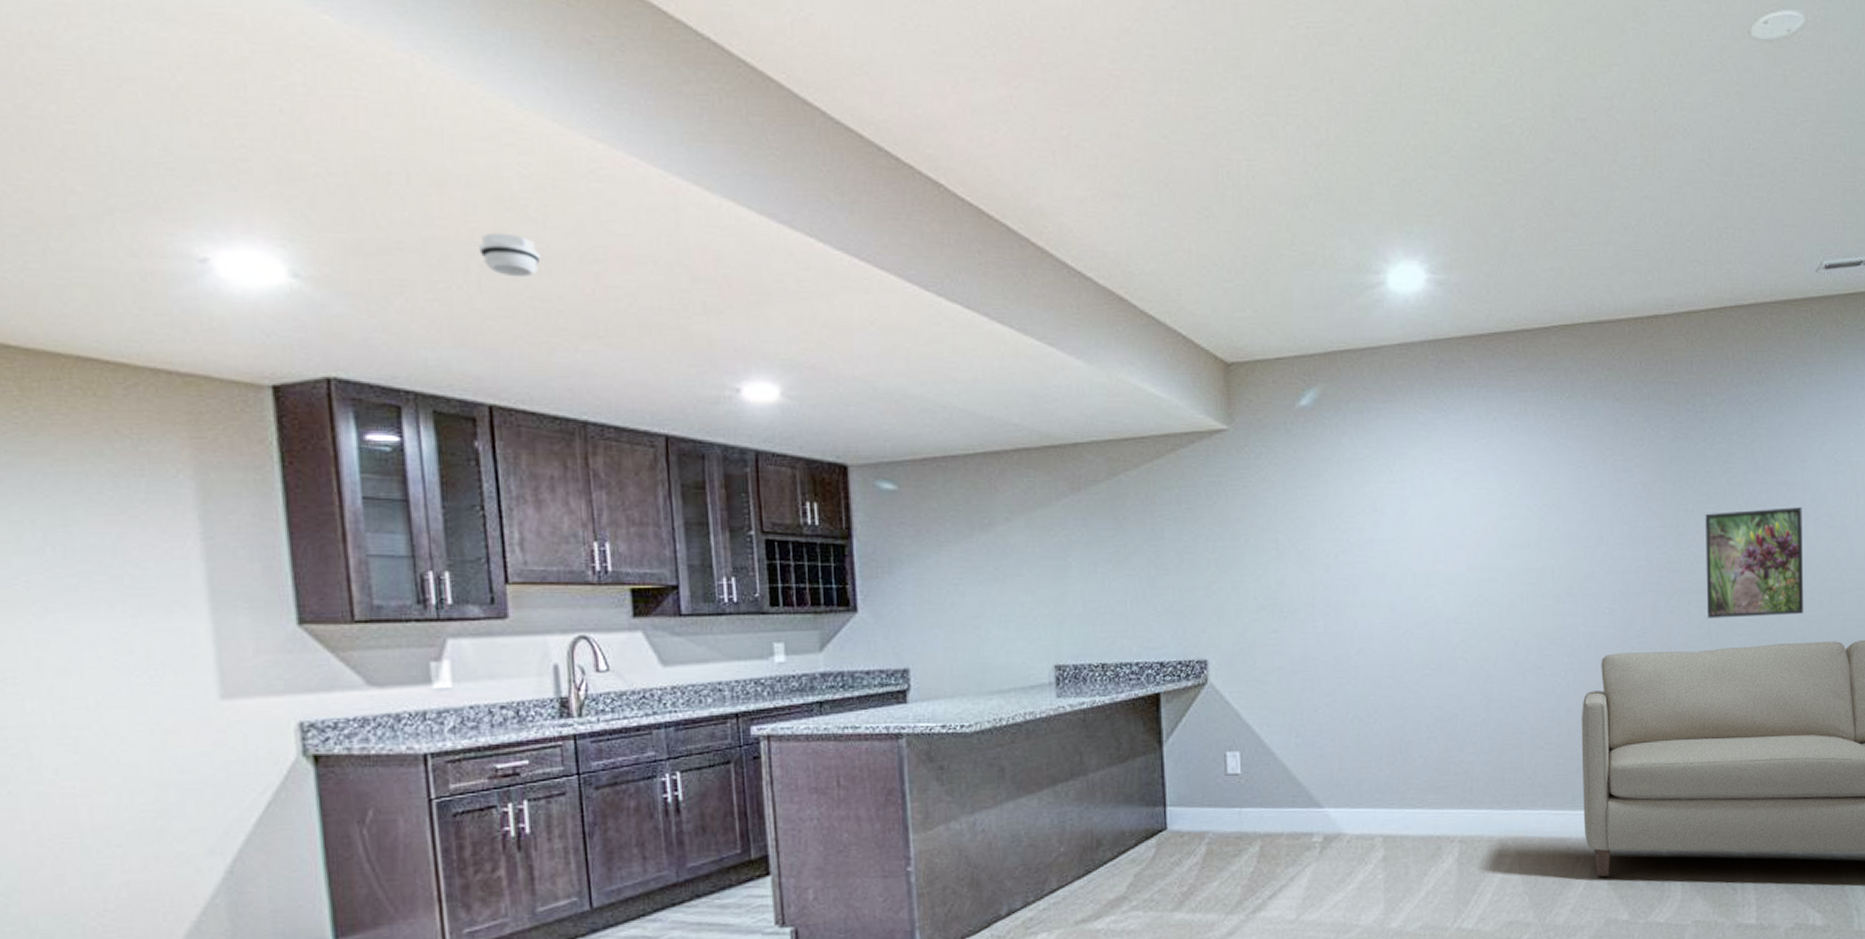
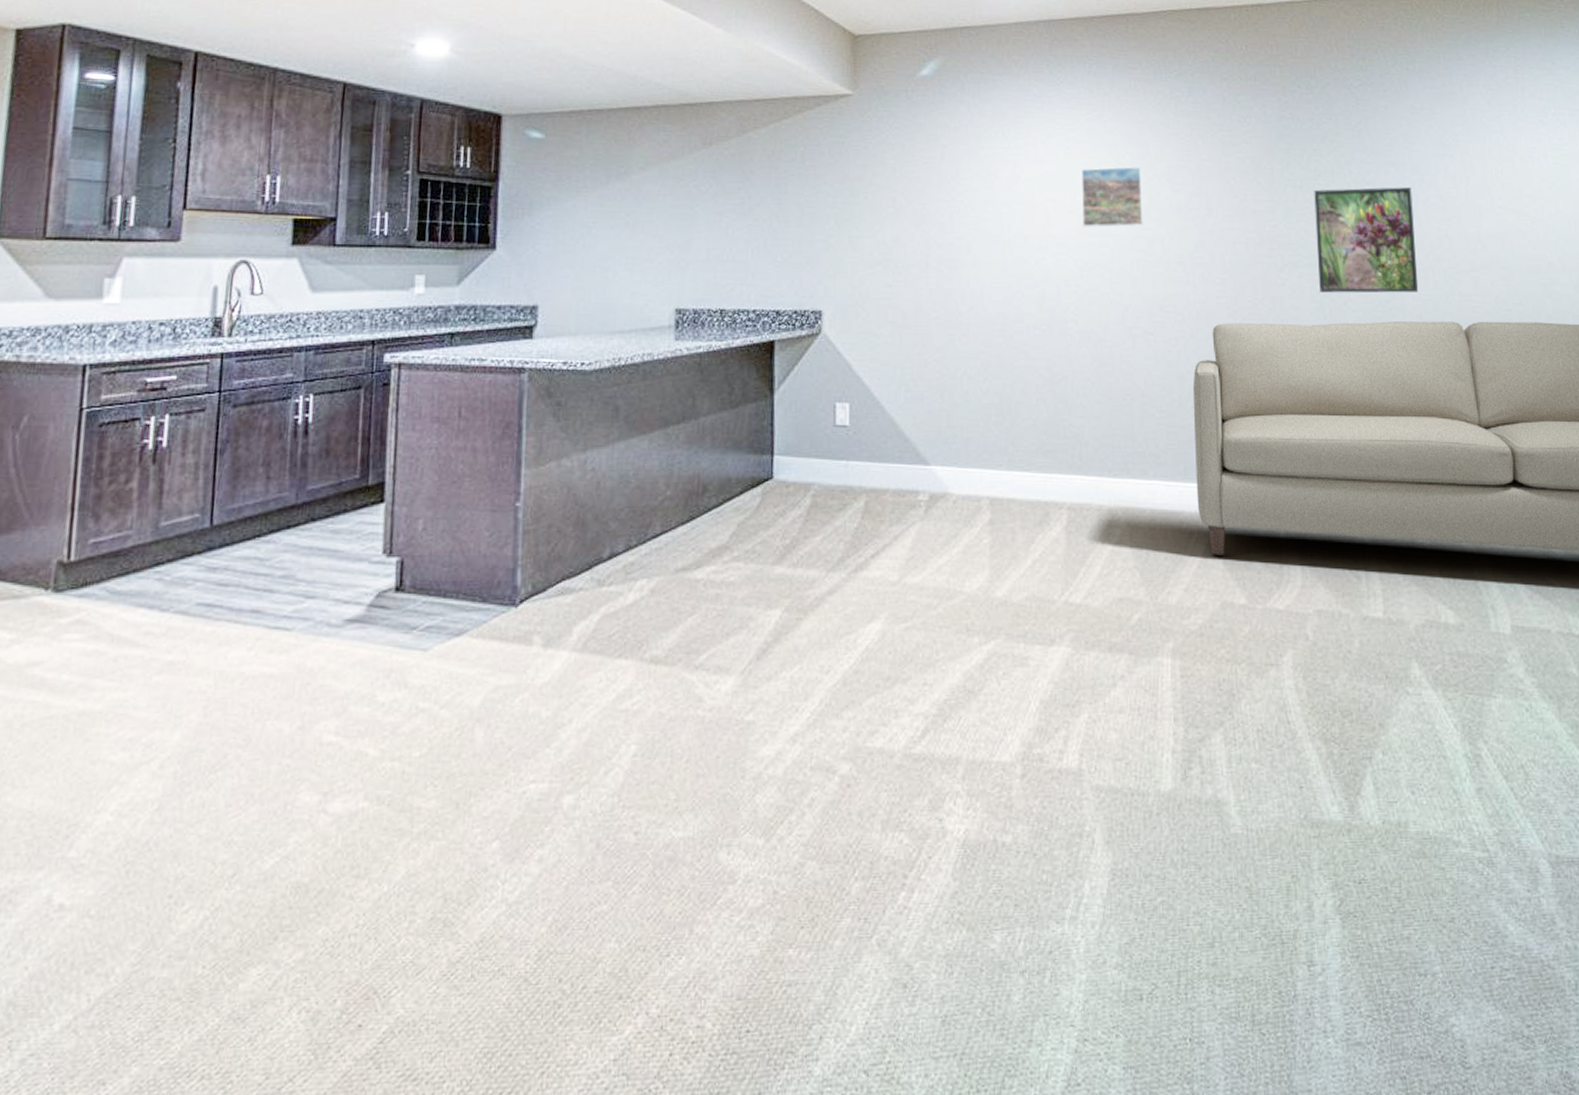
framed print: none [1469,497,1533,562] -> present [1081,166,1143,227]

